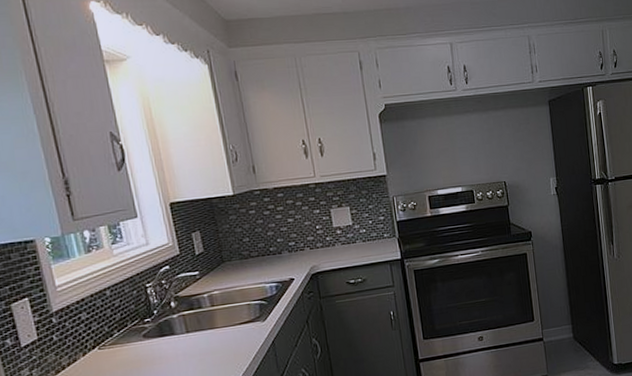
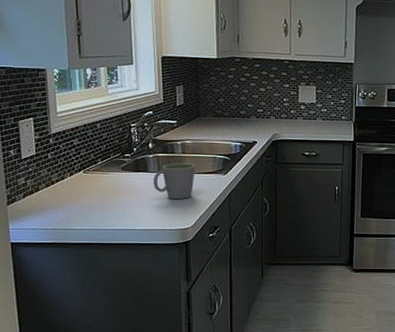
mug: none [181,316,231,360] -> present [153,163,196,200]

